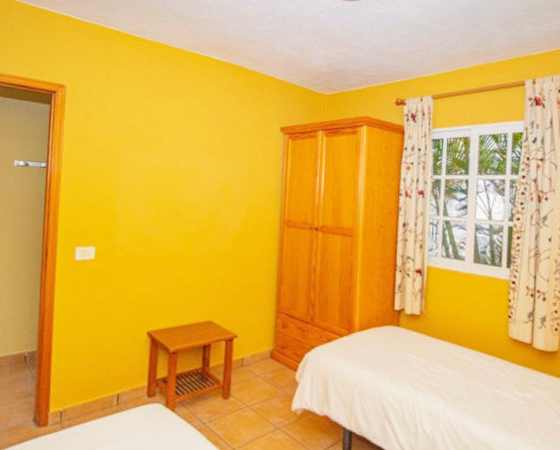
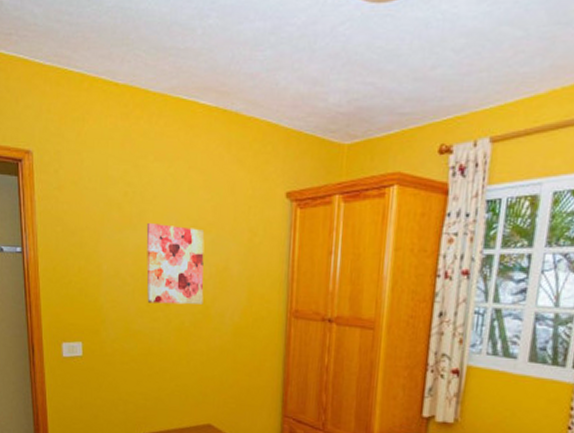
wall art: none [159,147,212,215] -> present [146,223,205,305]

